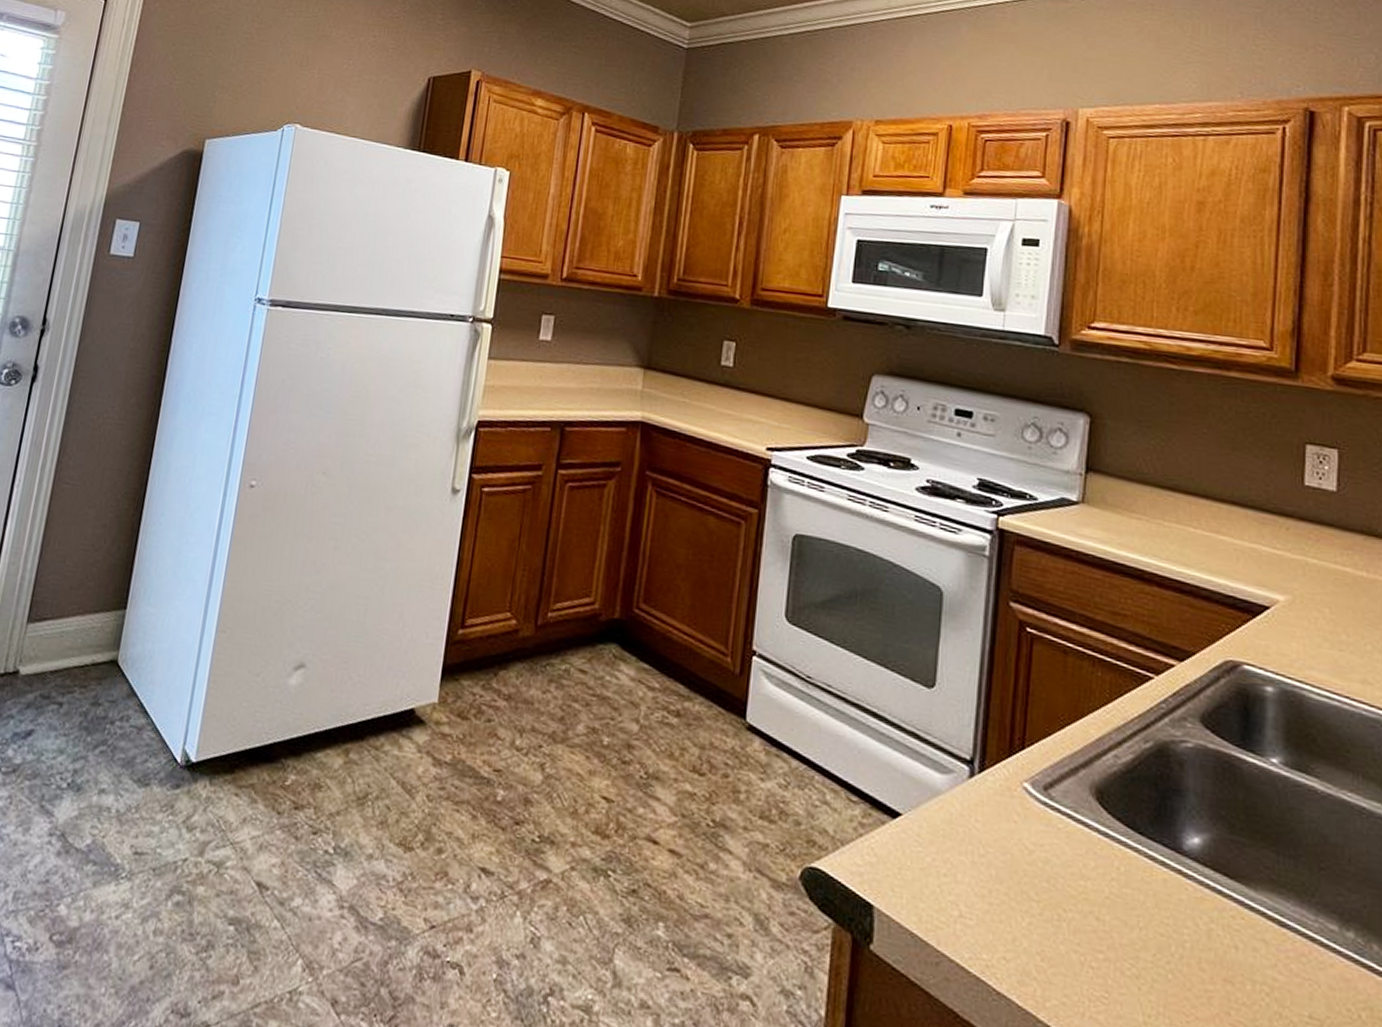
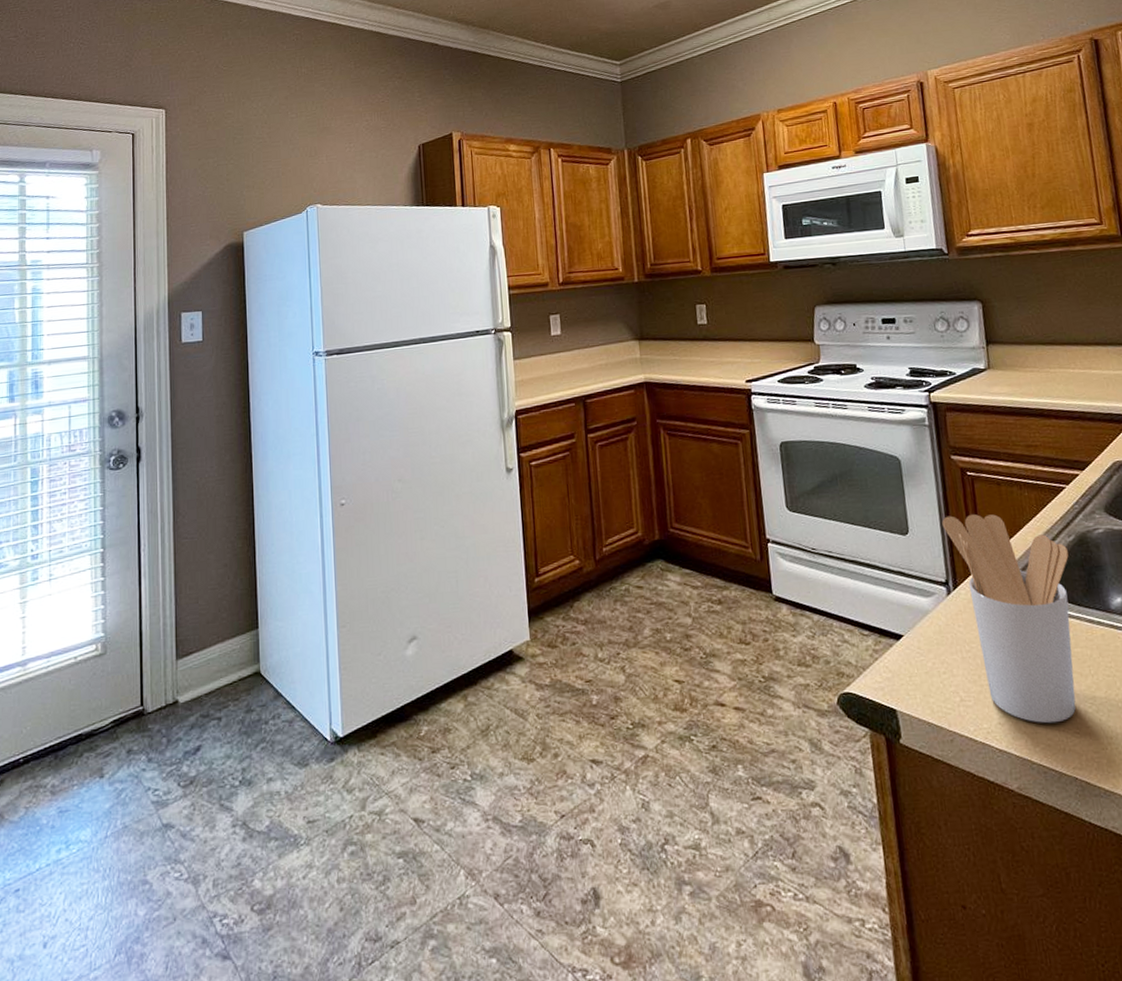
utensil holder: none [981,677,1140,978] -> present [942,513,1077,724]

